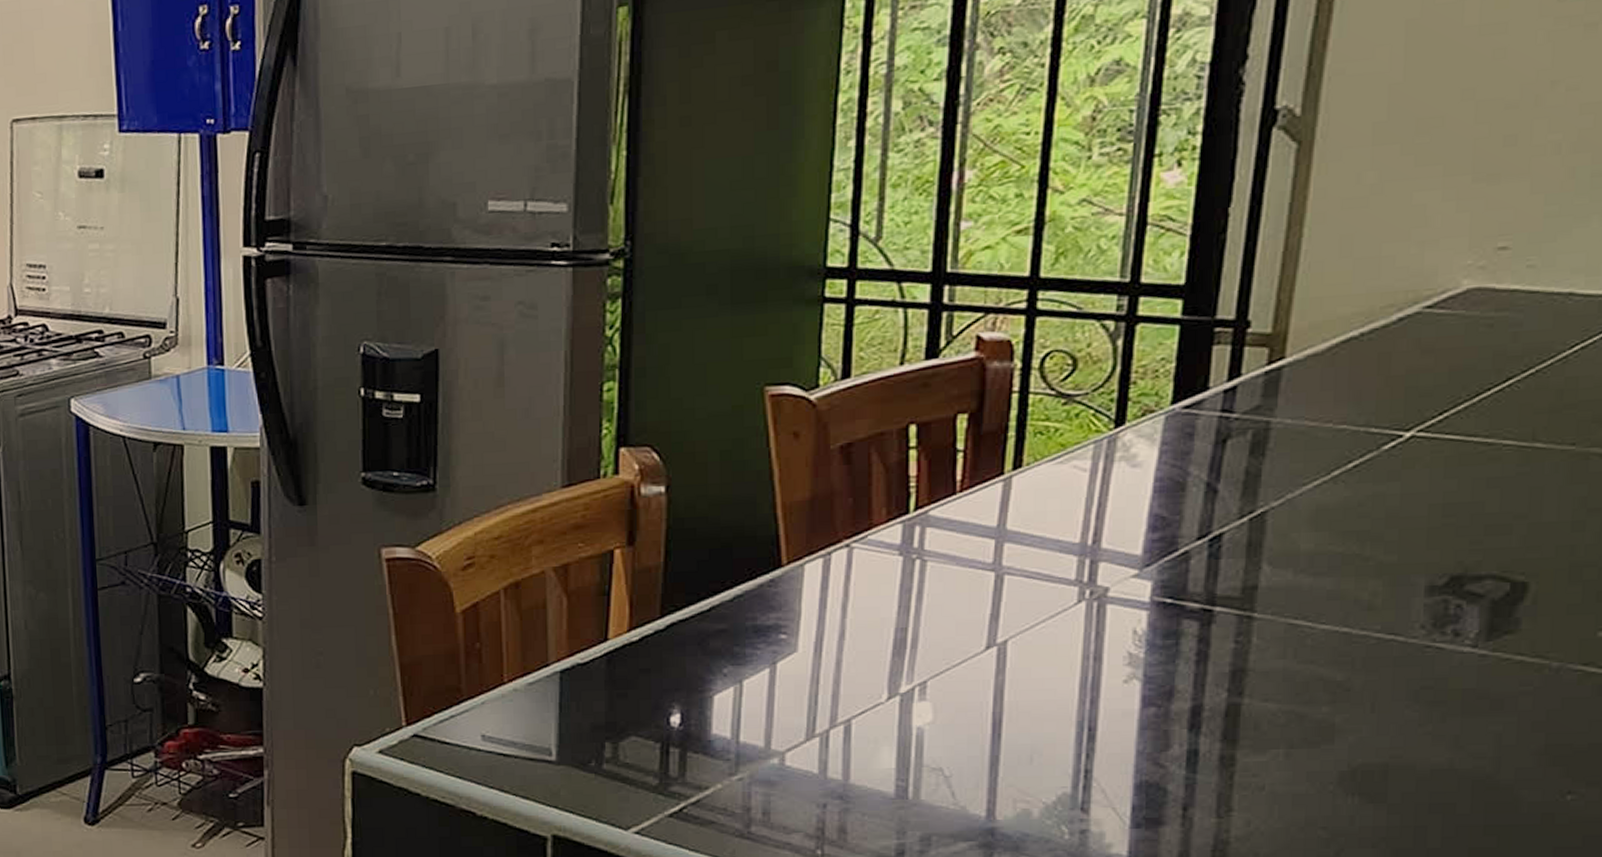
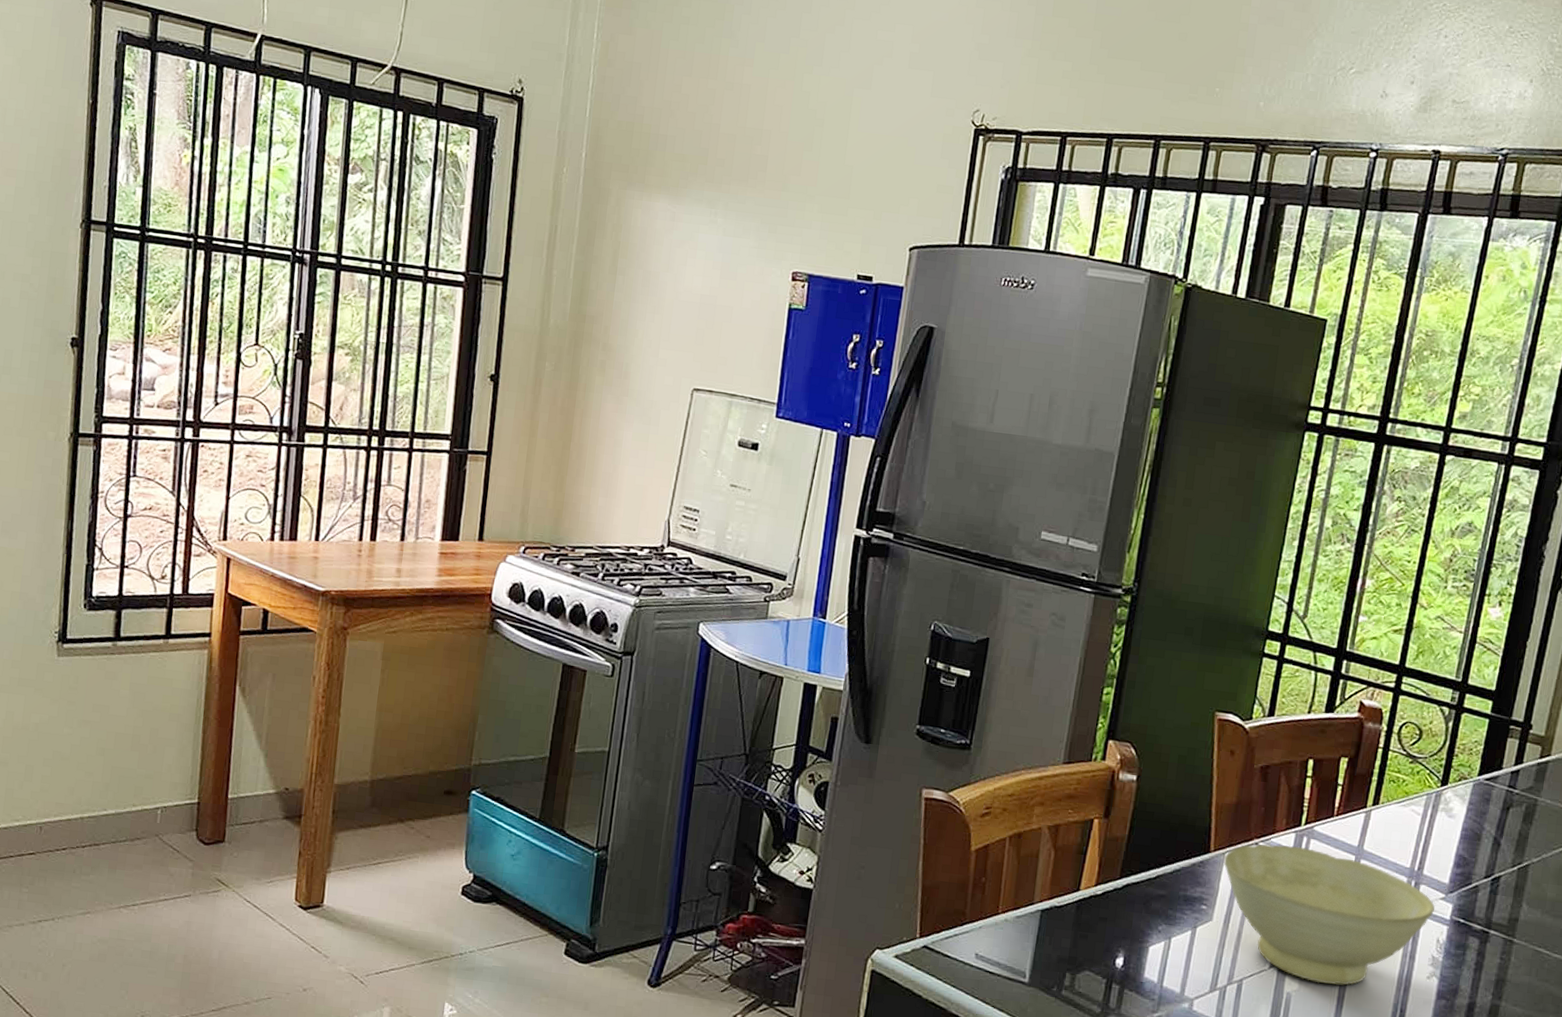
bowl: none [803,539,1126,710] -> present [1223,843,1435,985]

